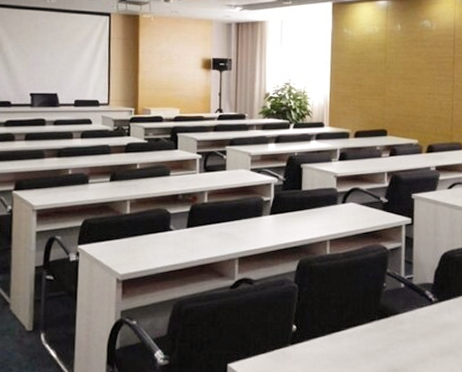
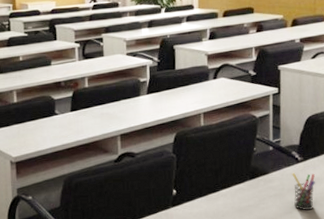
pen holder: none [425,315,451,361] -> present [292,172,315,211]

